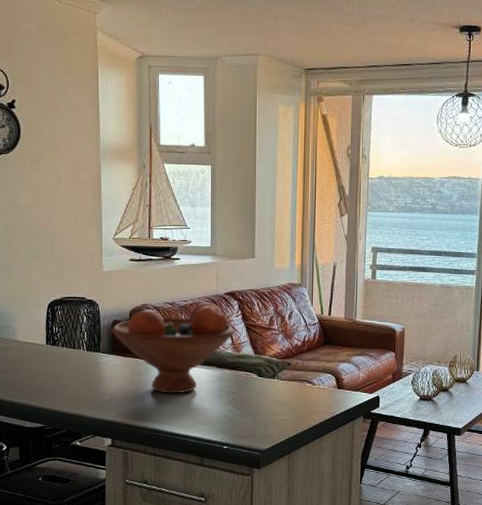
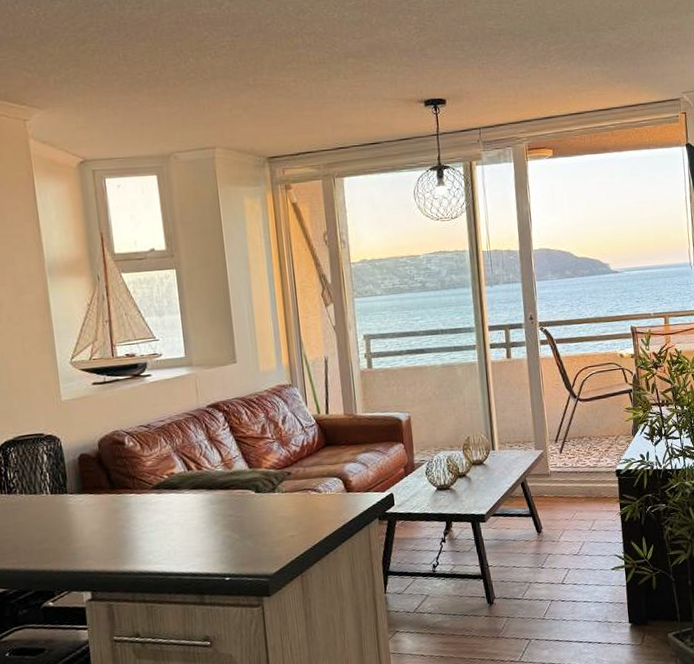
fruit bowl: present [112,302,235,394] -> none [79,418,224,529]

